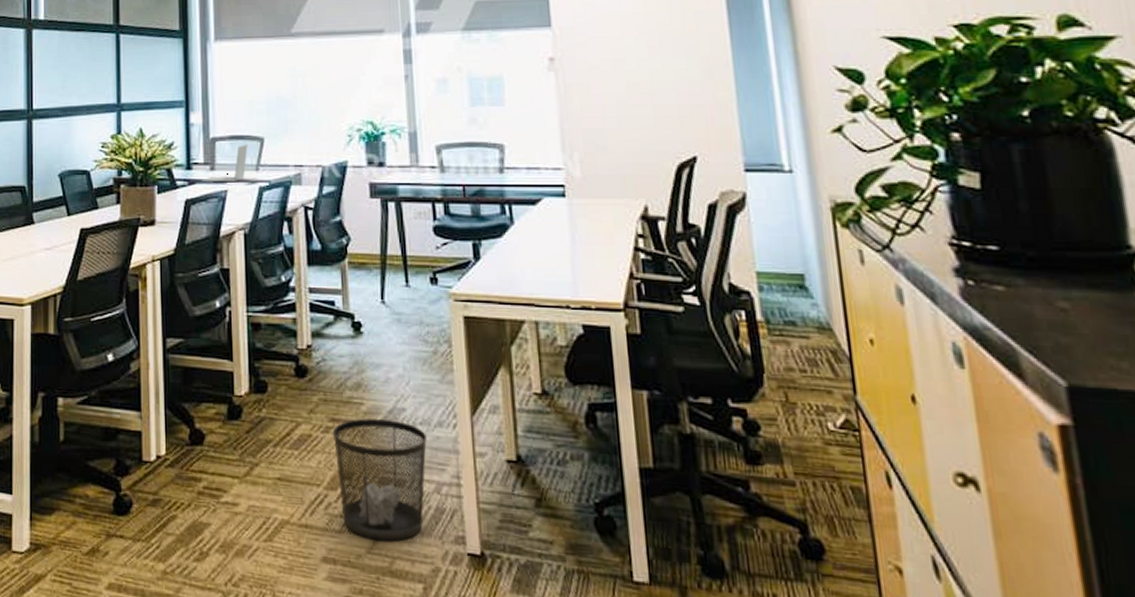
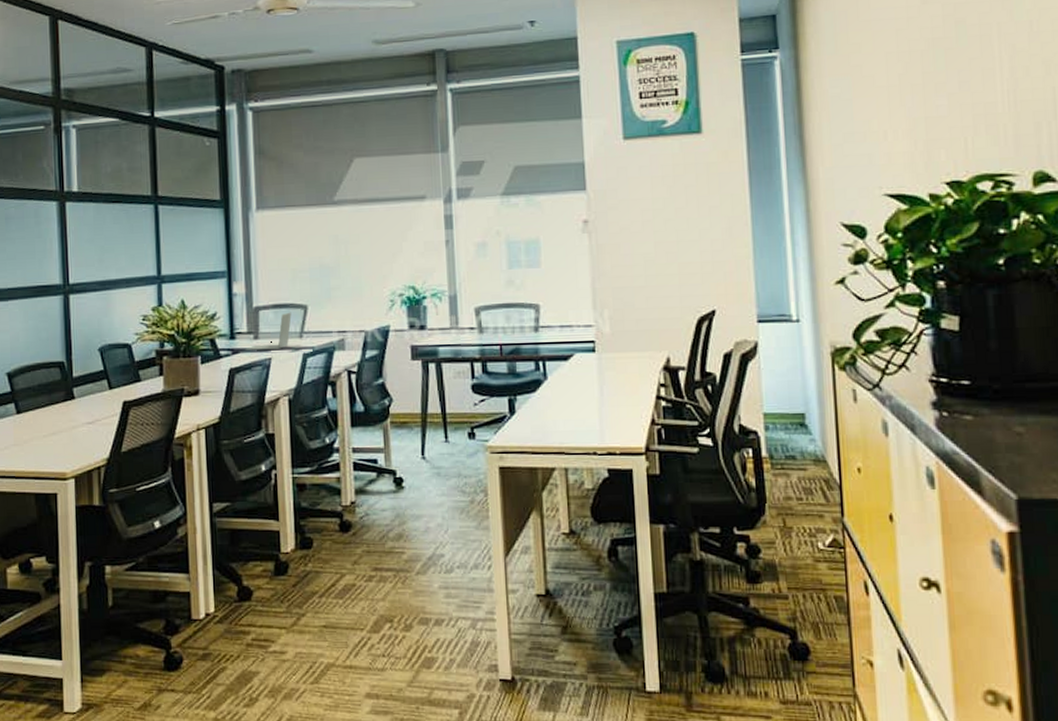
waste bin: present [333,418,427,541] -> none [376,566,464,674]

